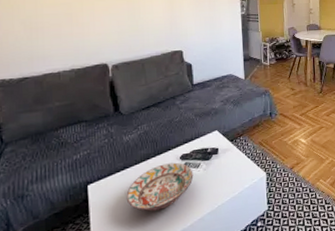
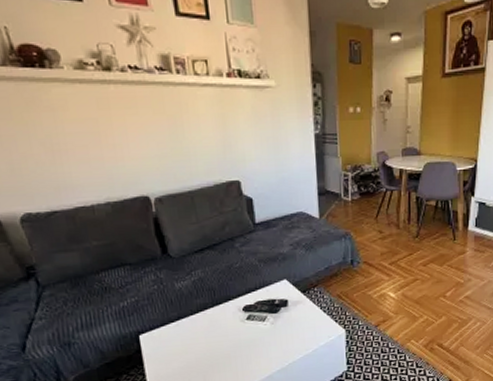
decorative bowl: present [126,162,194,211] -> none [183,314,260,366]

